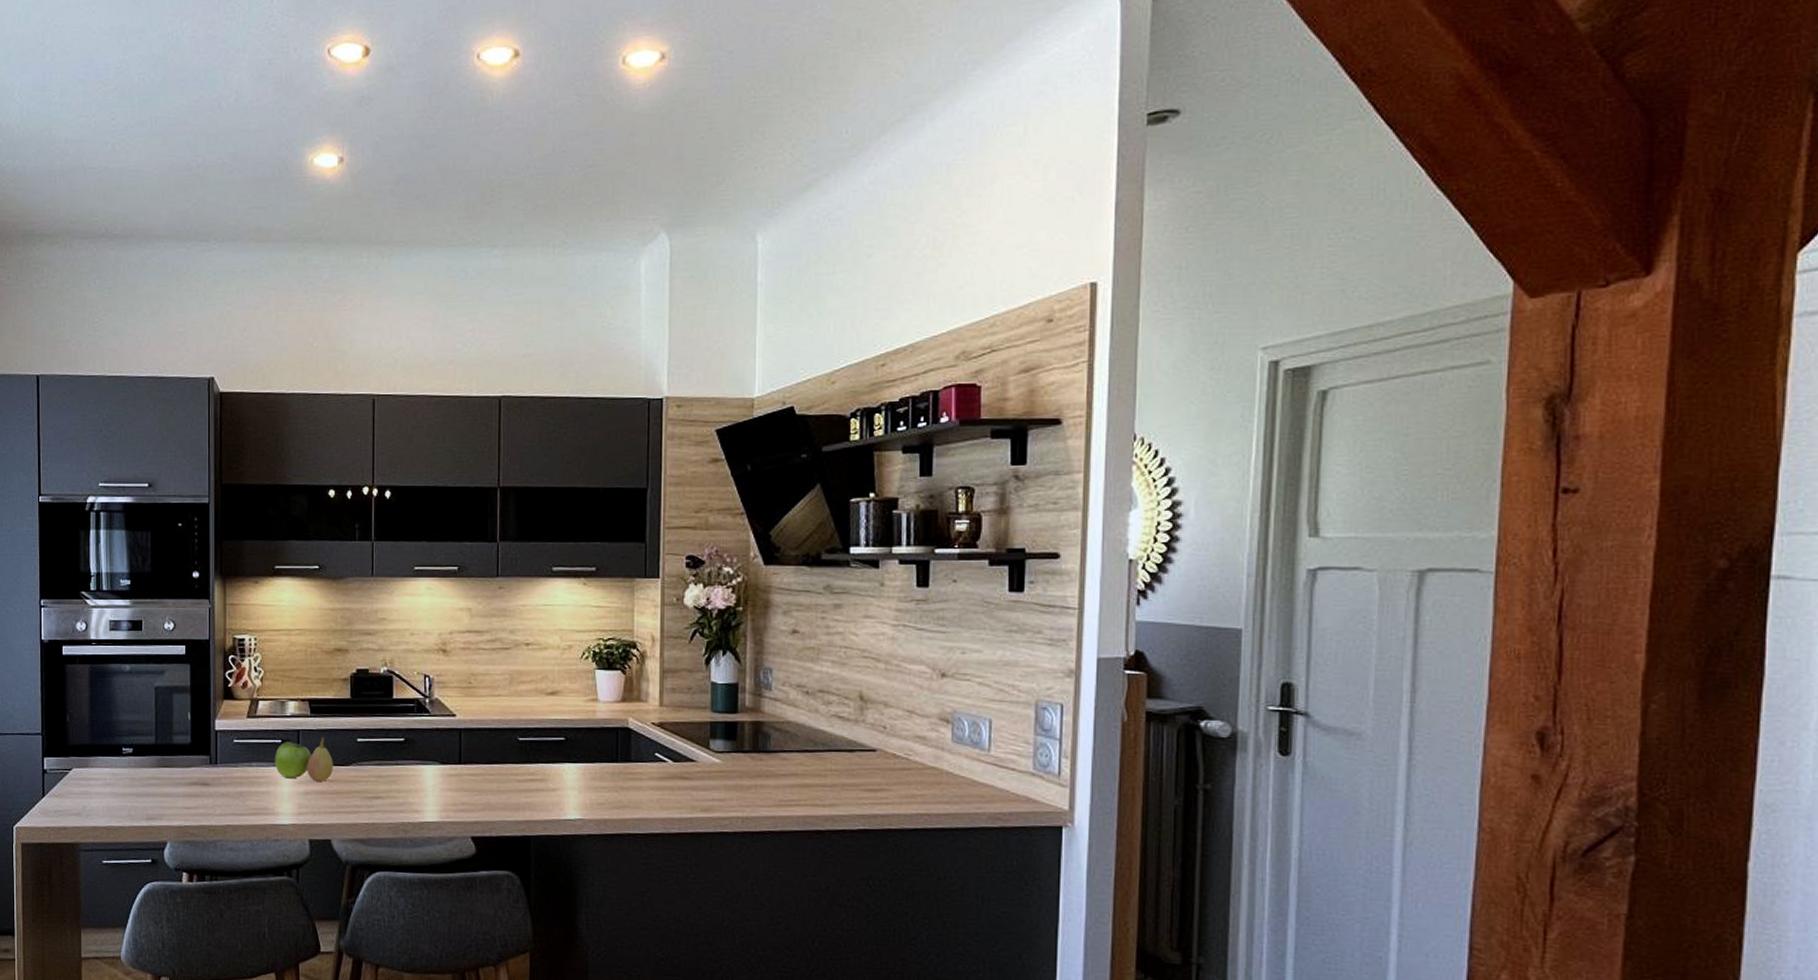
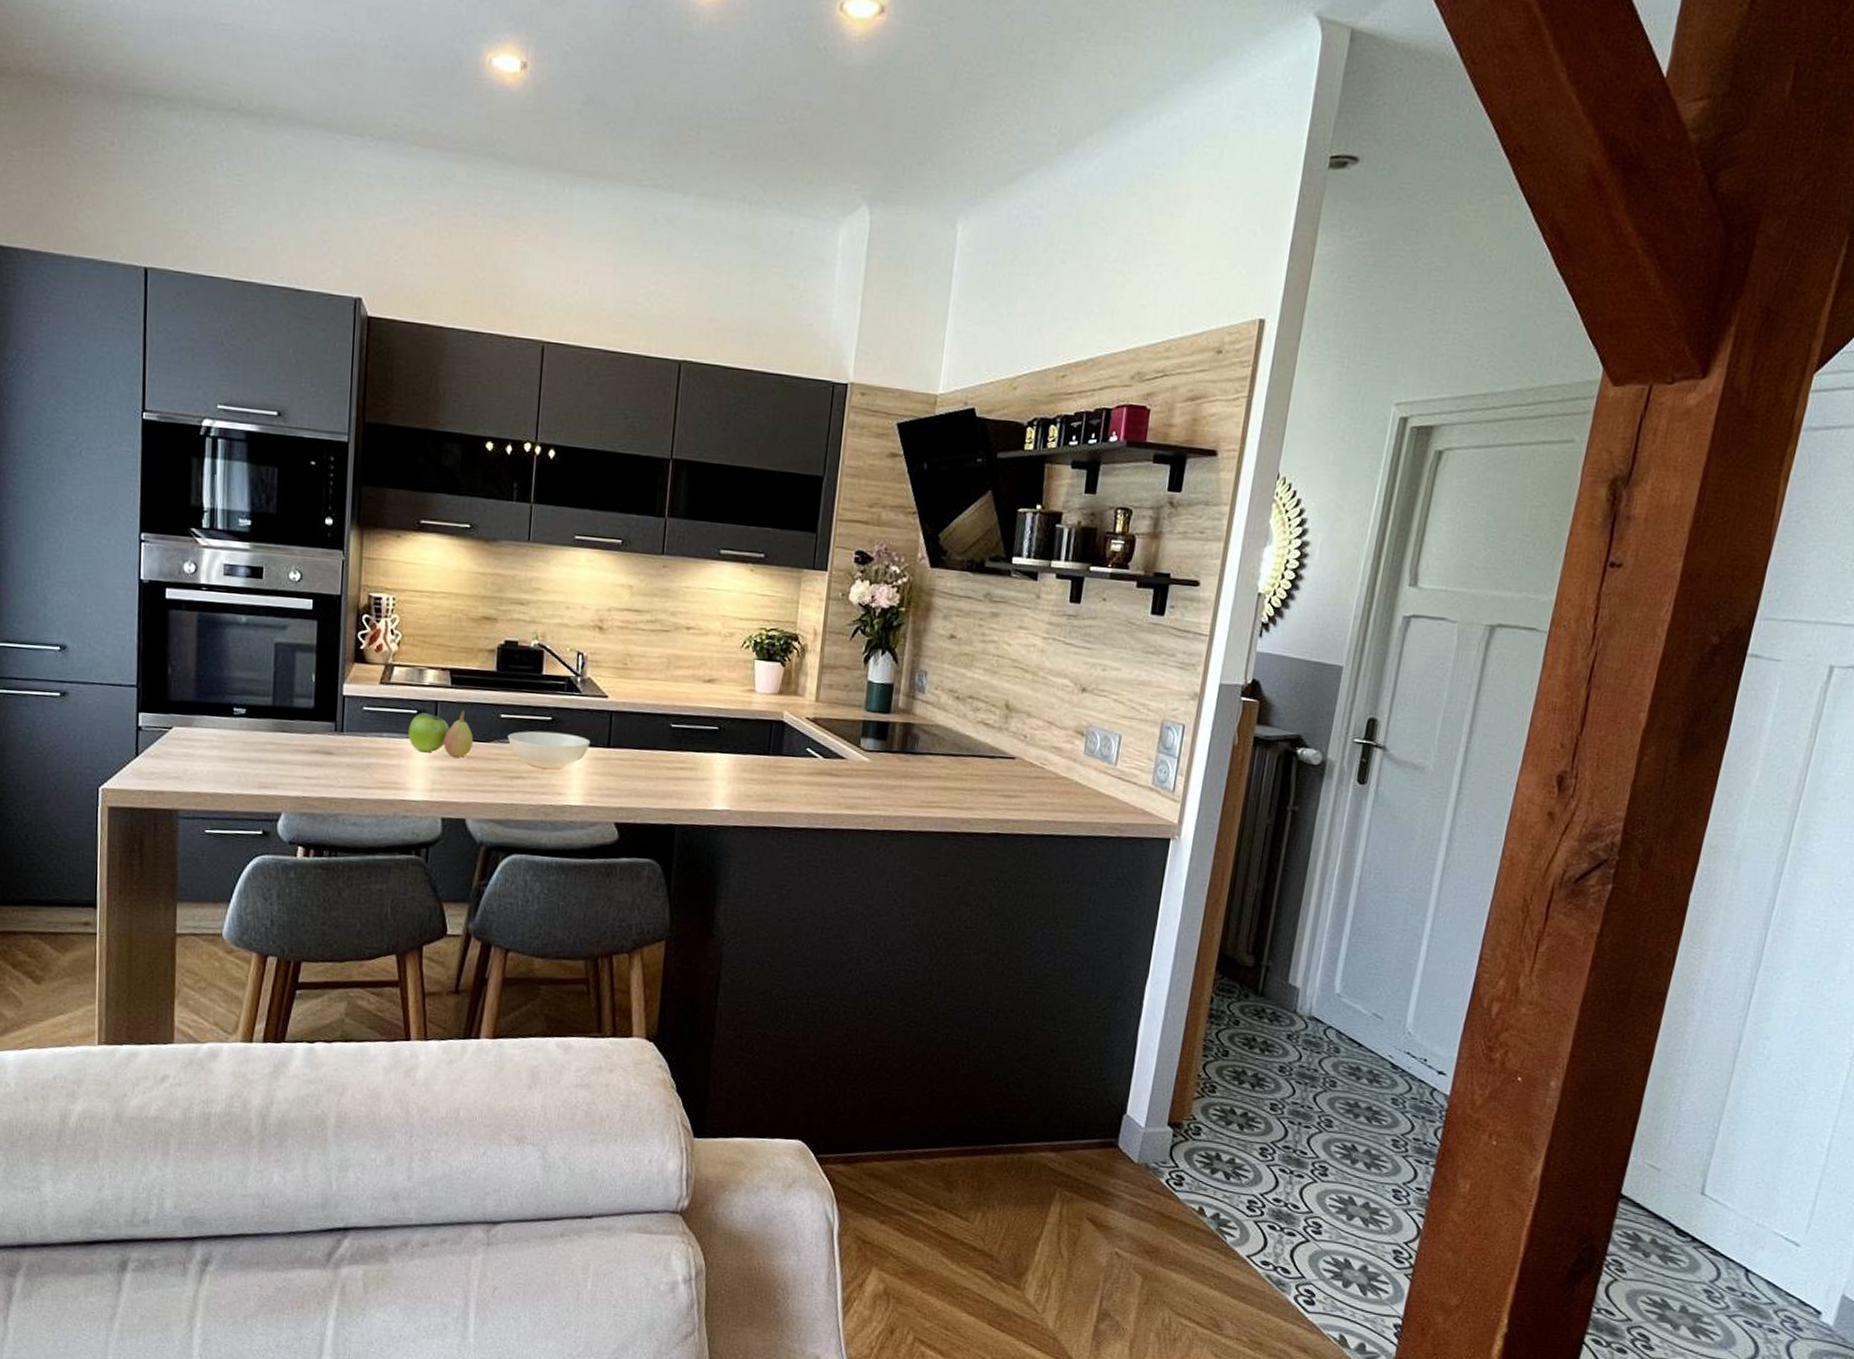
bowl: none [364,752,443,789] -> present [507,731,591,770]

